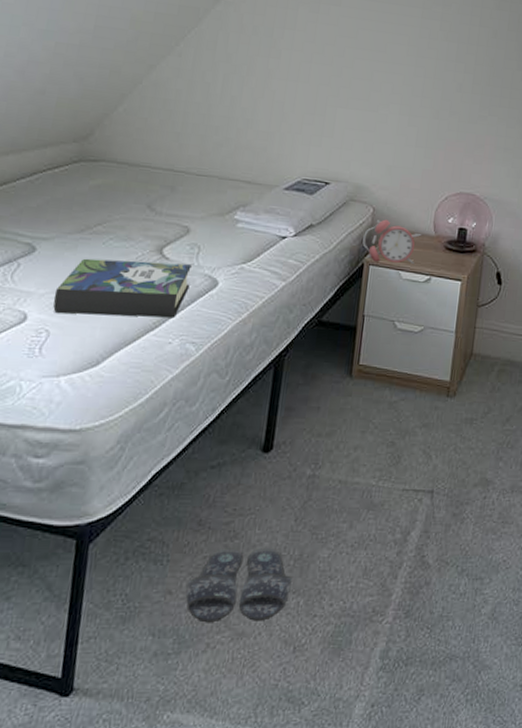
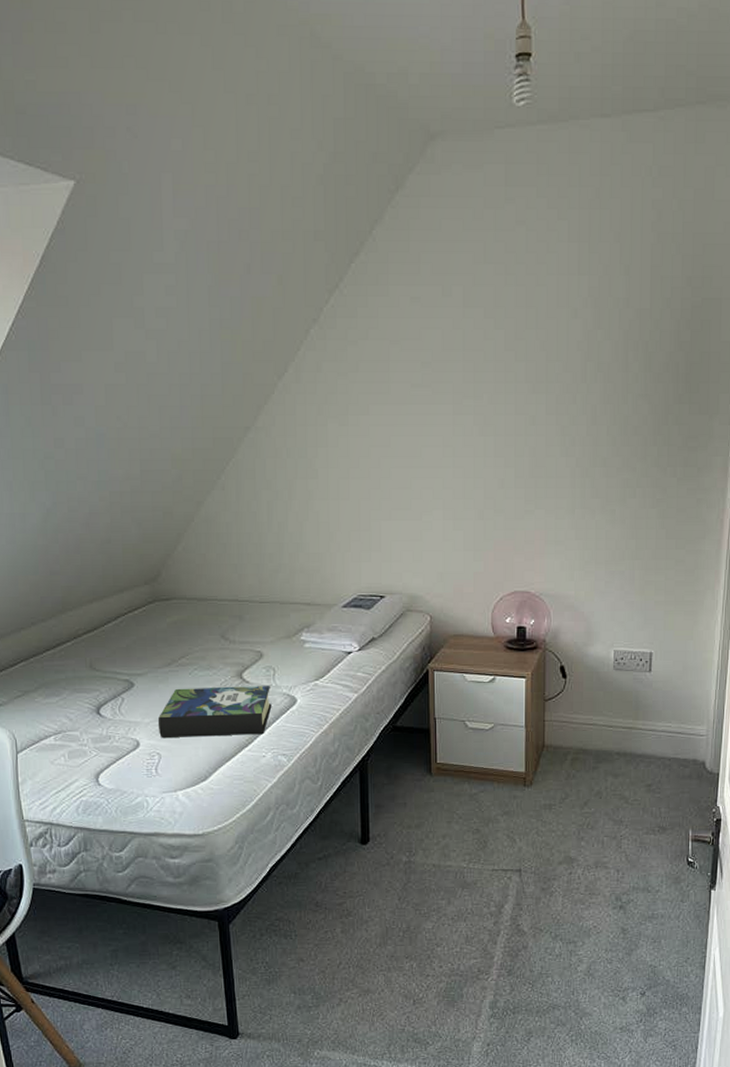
slippers: present [185,547,292,623] -> none [315,922,403,983]
alarm clock: present [362,219,422,265] -> none [424,626,481,667]

